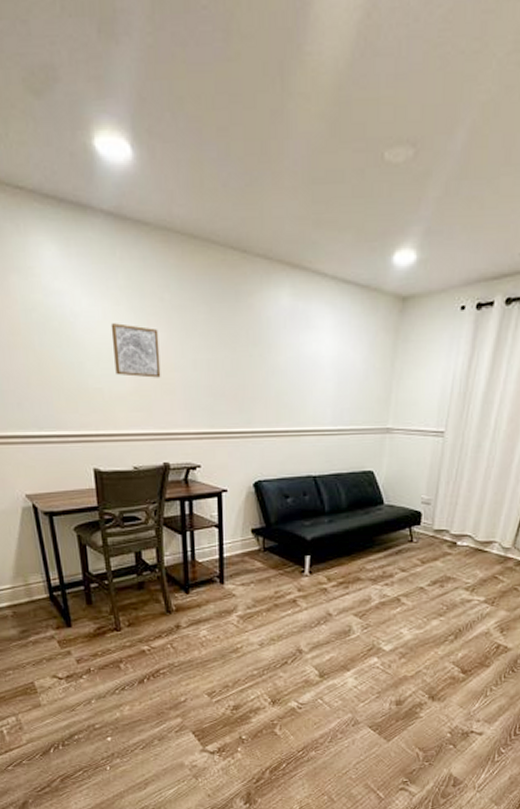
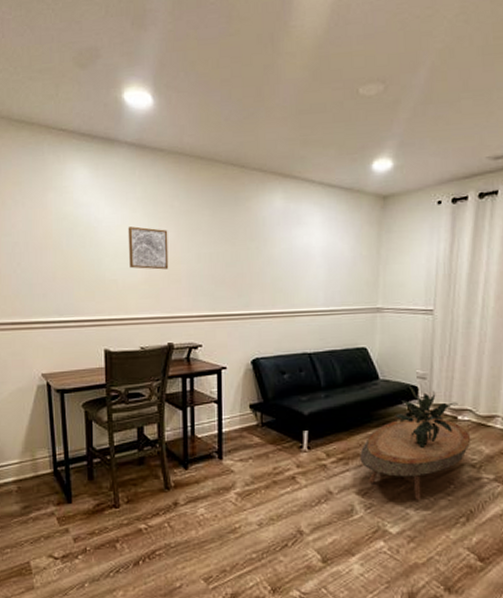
coffee table: none [360,543,468,620] -> present [360,418,471,500]
potted plant: none [397,511,459,572] -> present [396,385,458,448]

